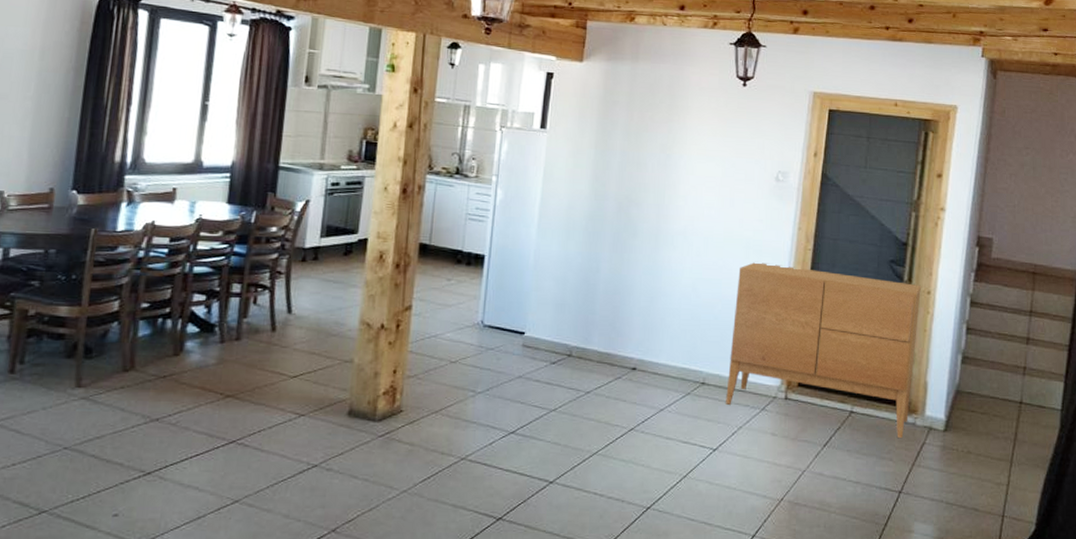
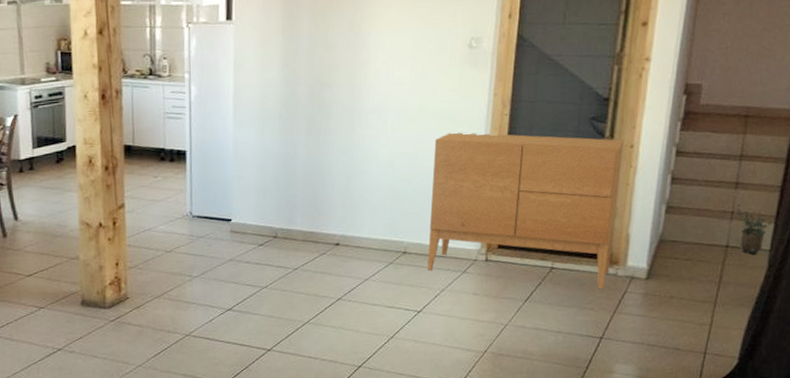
potted plant: none [1029,359,1062,413] -> present [737,203,772,254]

